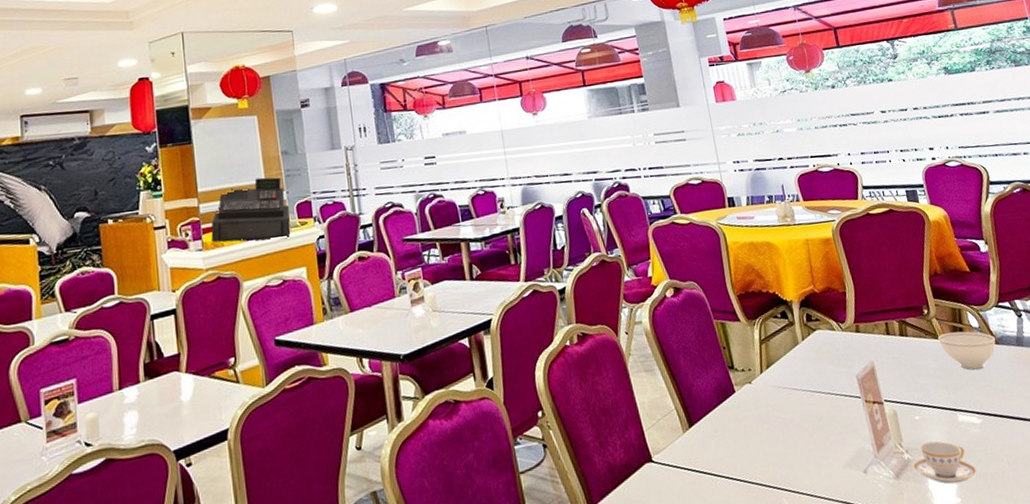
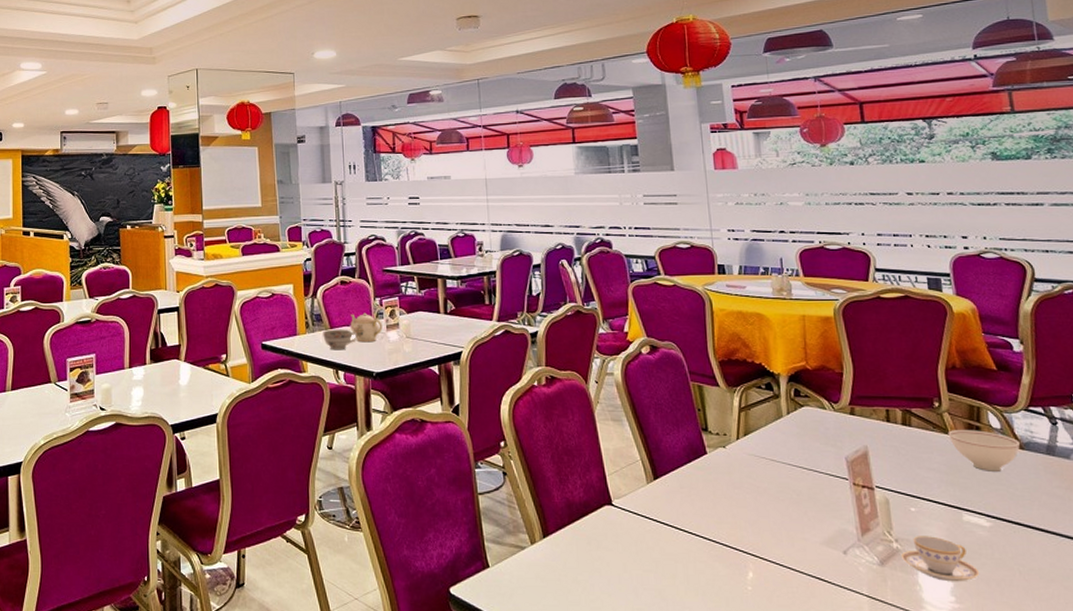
cash register: present [211,177,291,243] -> none [212,202,282,258]
teacup: none [342,310,381,336] -> present [323,329,358,350]
teapot: none [371,289,407,323] -> present [350,312,383,343]

